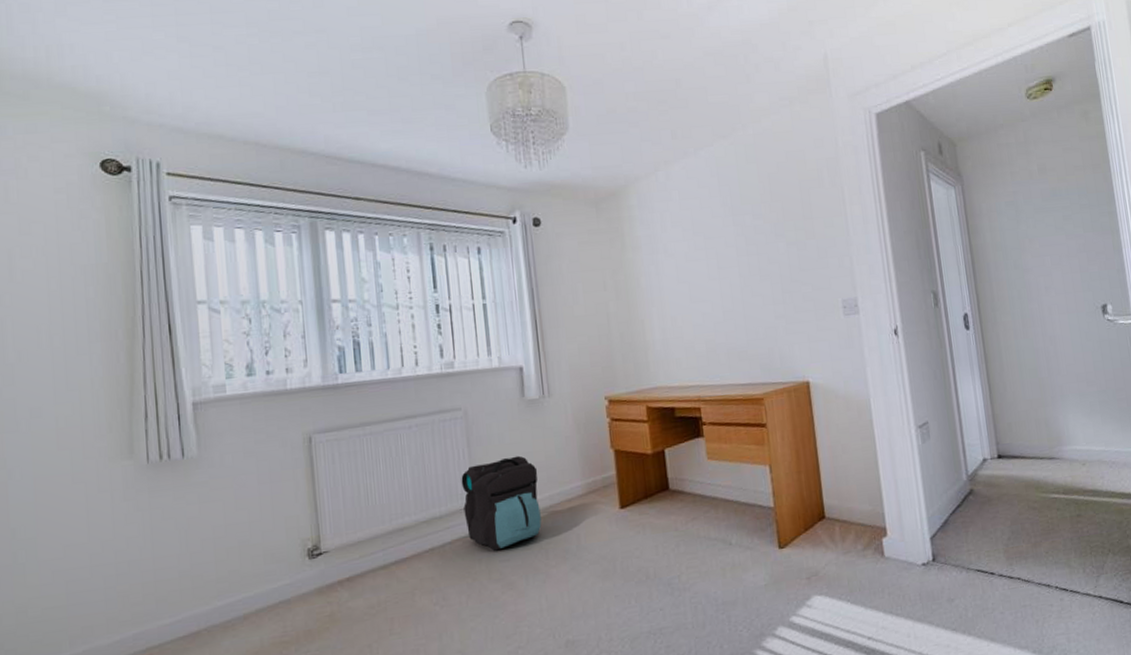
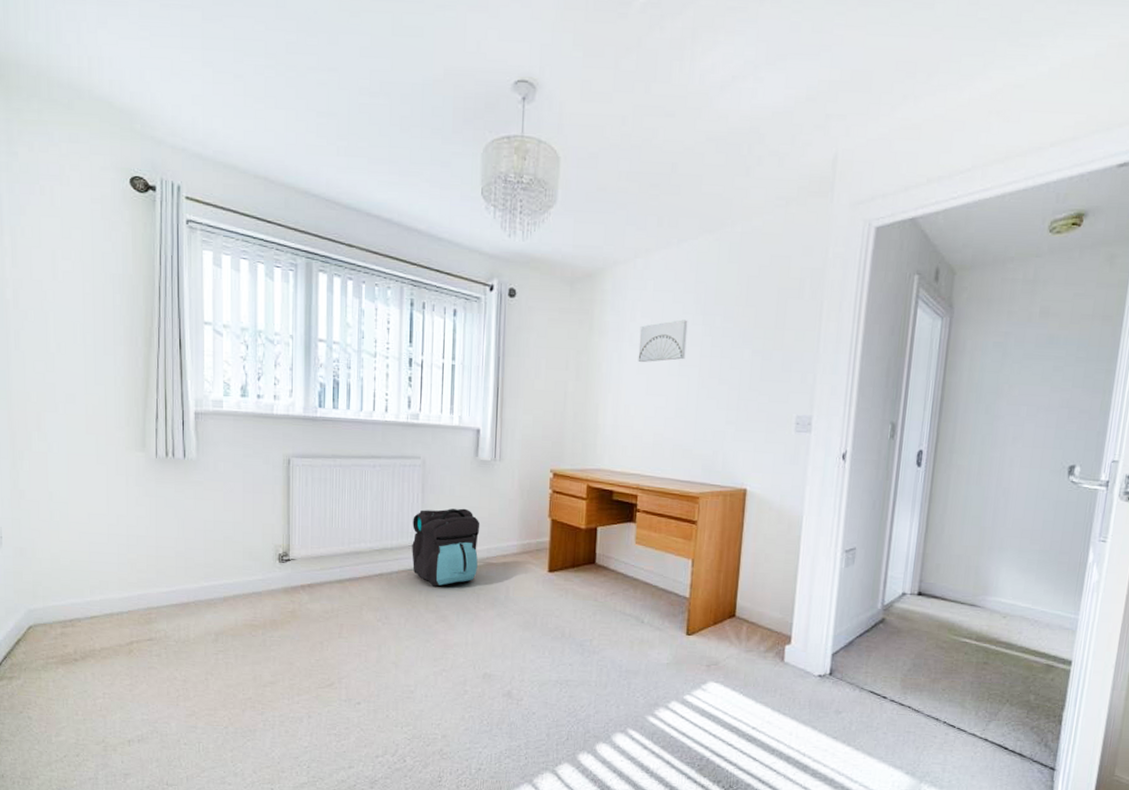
wall art: none [672,223,723,272] -> present [638,319,688,363]

